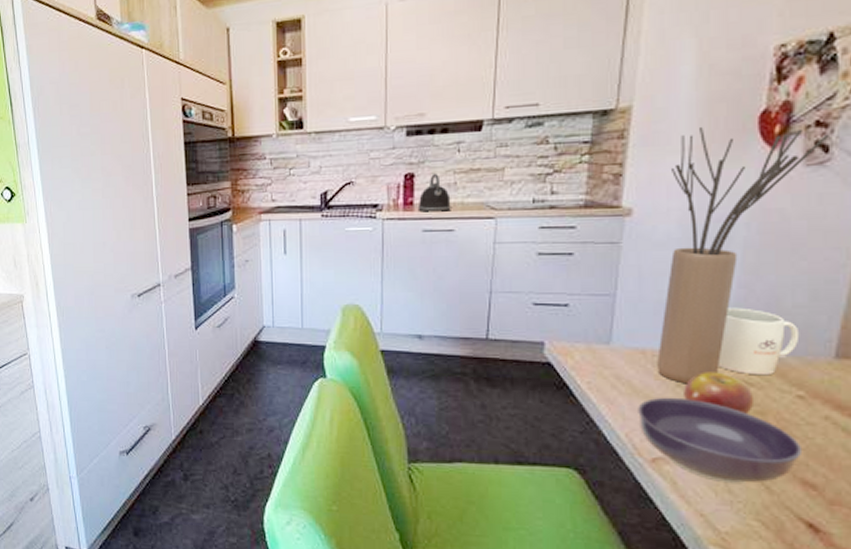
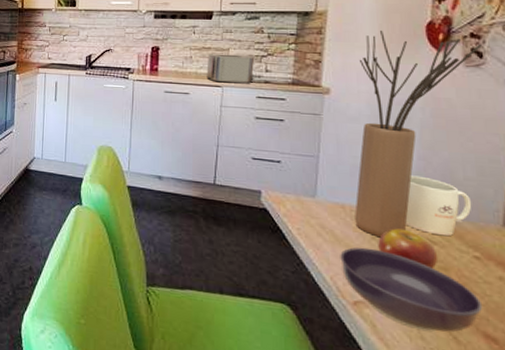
kettle: present [417,174,451,213] -> none [161,49,187,79]
toaster: none [475,174,536,213] -> present [206,54,254,84]

